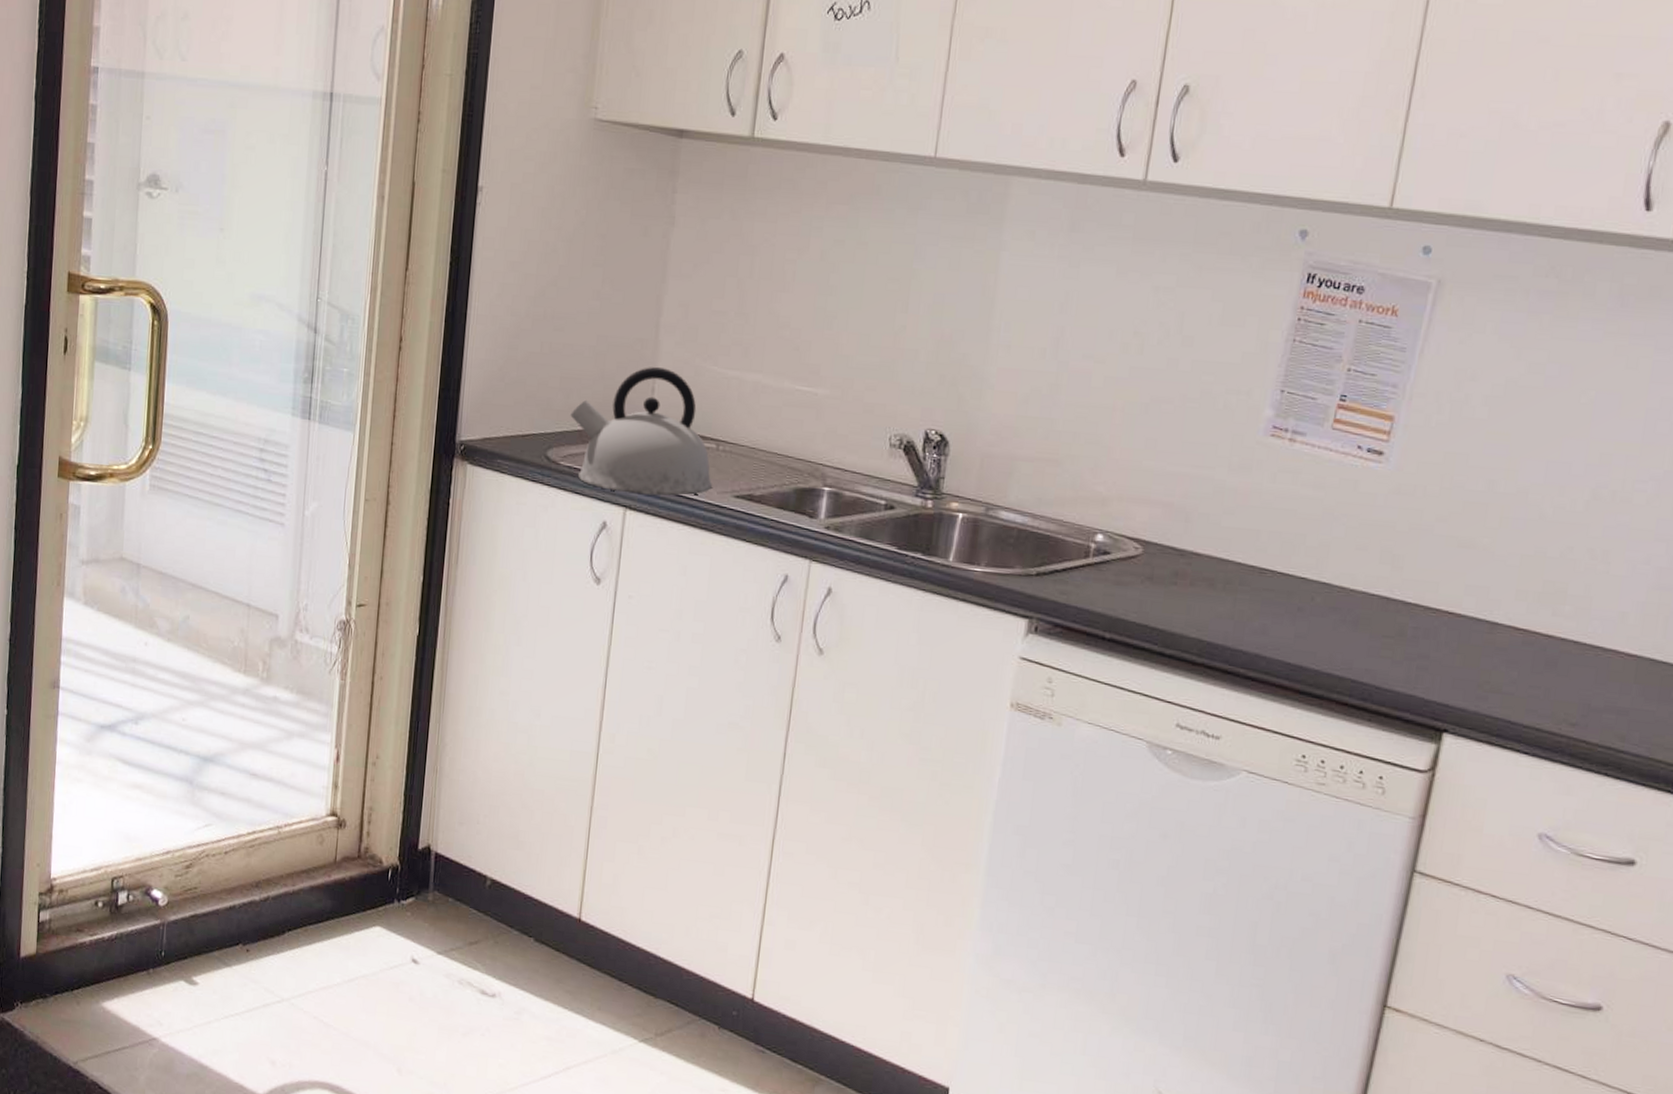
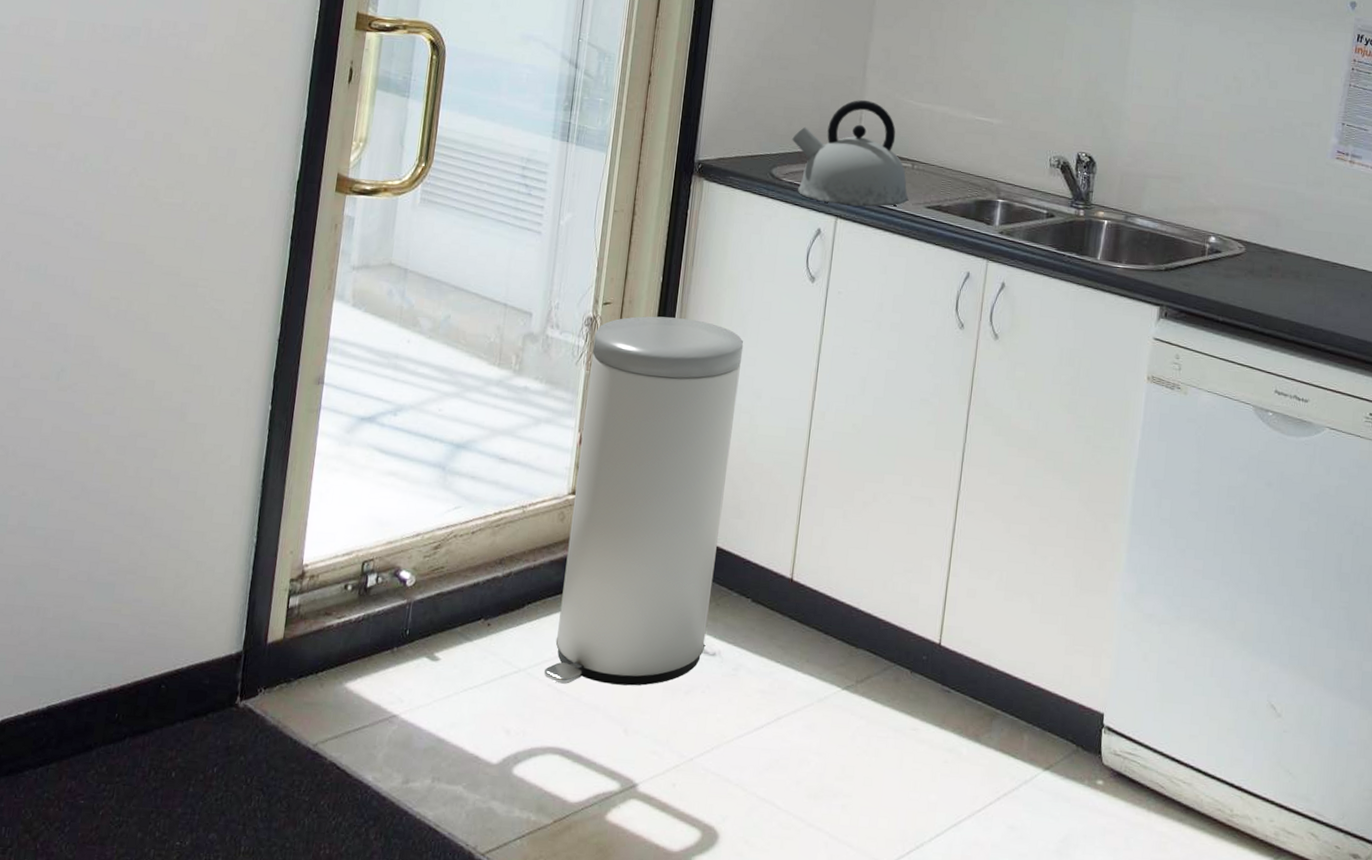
pedal bin: none [308,620,519,1024] -> present [543,316,744,686]

